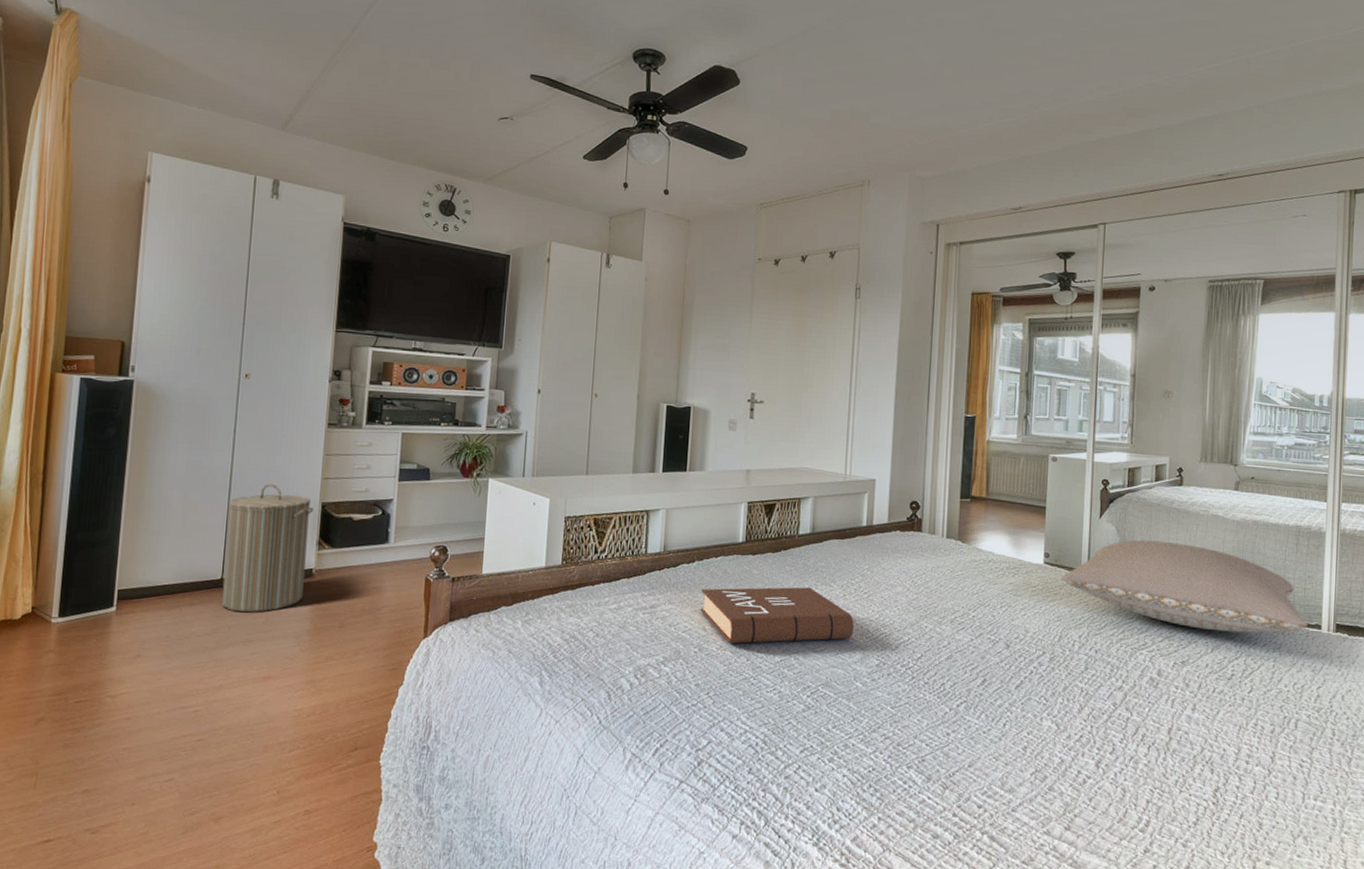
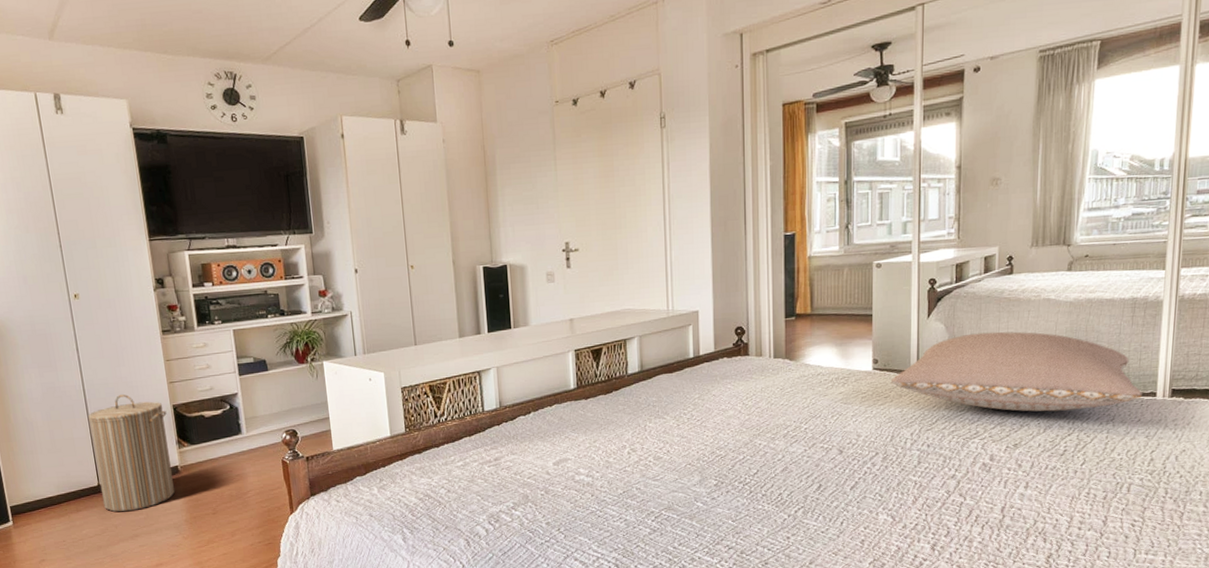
book: present [700,587,854,644] -> none [541,422,690,483]

